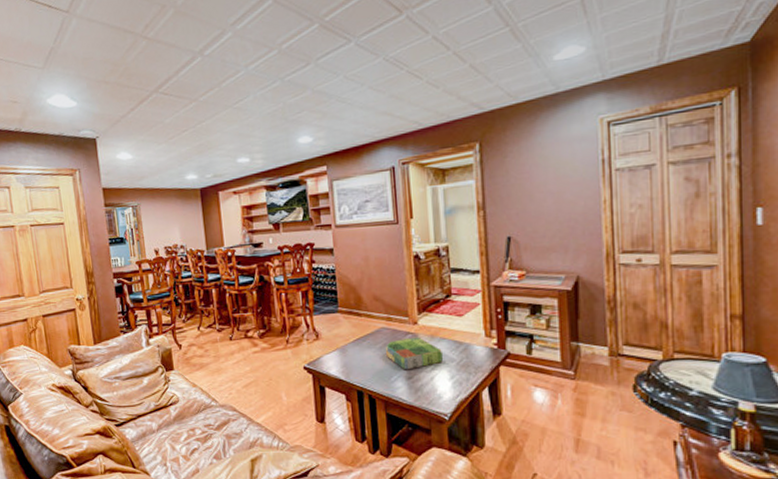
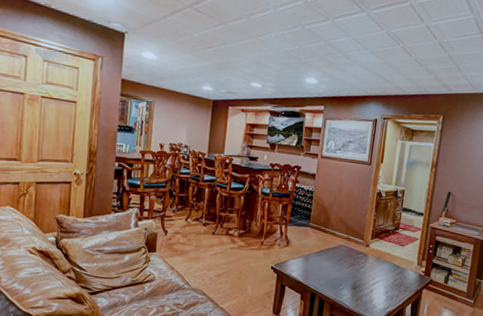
board game: present [386,337,444,370] -> none [340,256,384,282]

